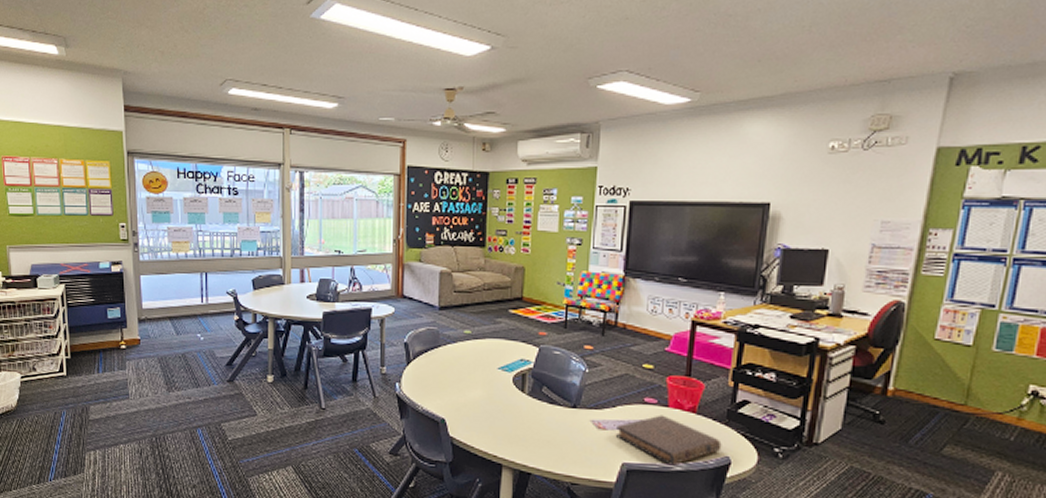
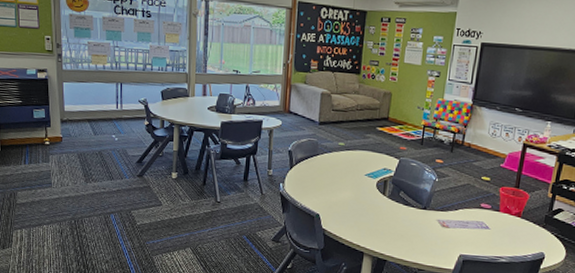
book: present [615,415,722,466] -> none [455,217,539,258]

